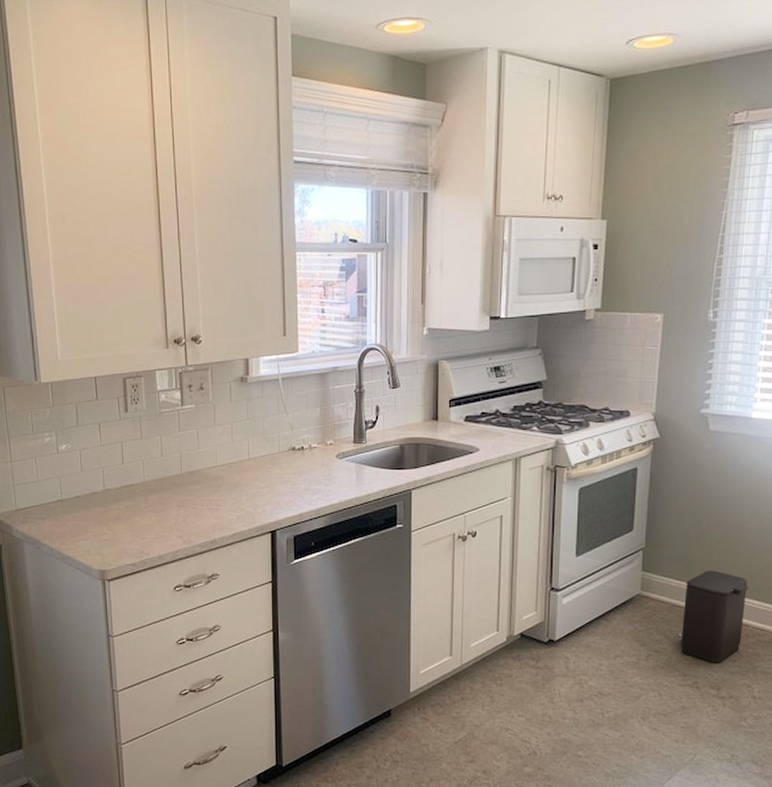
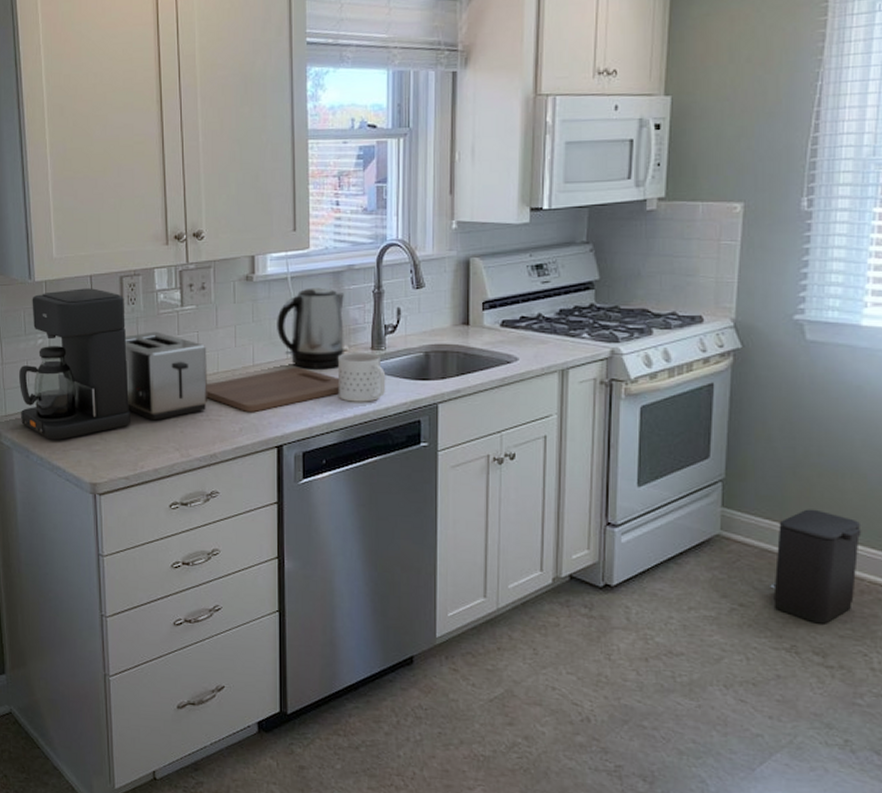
coffee maker: none [28,389,136,531] -> present [19,288,130,440]
toaster: none [129,429,207,511] -> present [124,331,207,421]
cutting board: none [205,459,325,501] -> present [206,367,339,412]
kettle: none [269,387,330,461] -> present [277,287,344,368]
mug: none [324,445,367,490] -> present [337,352,386,402]

